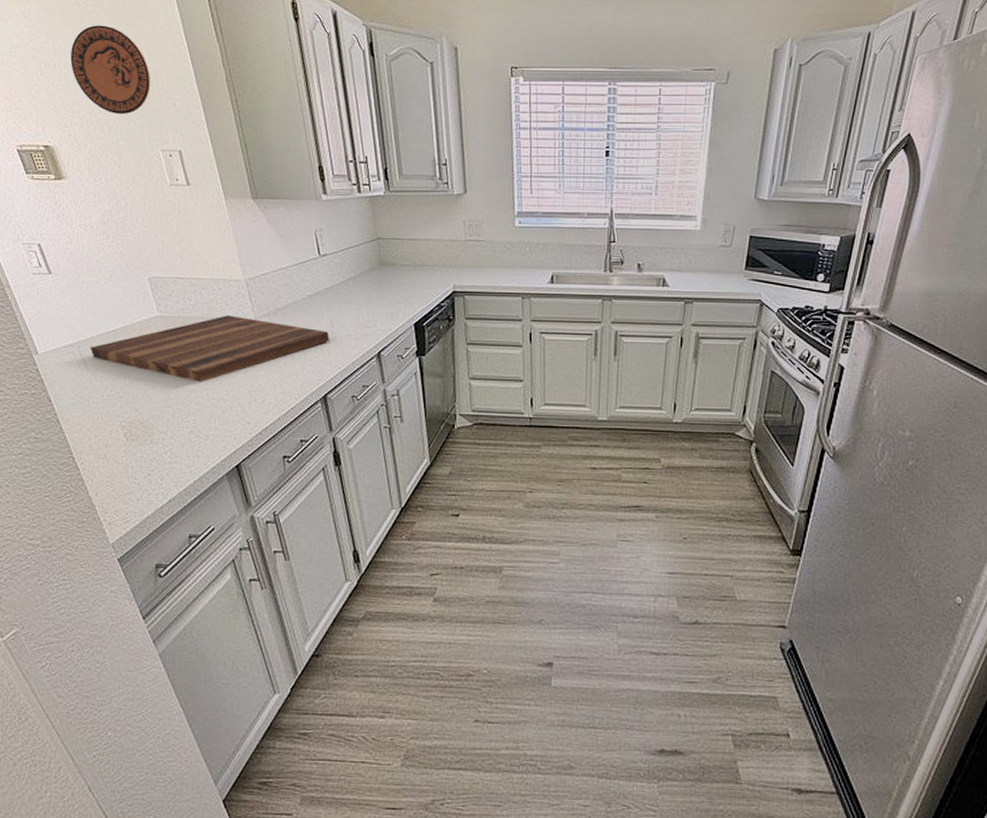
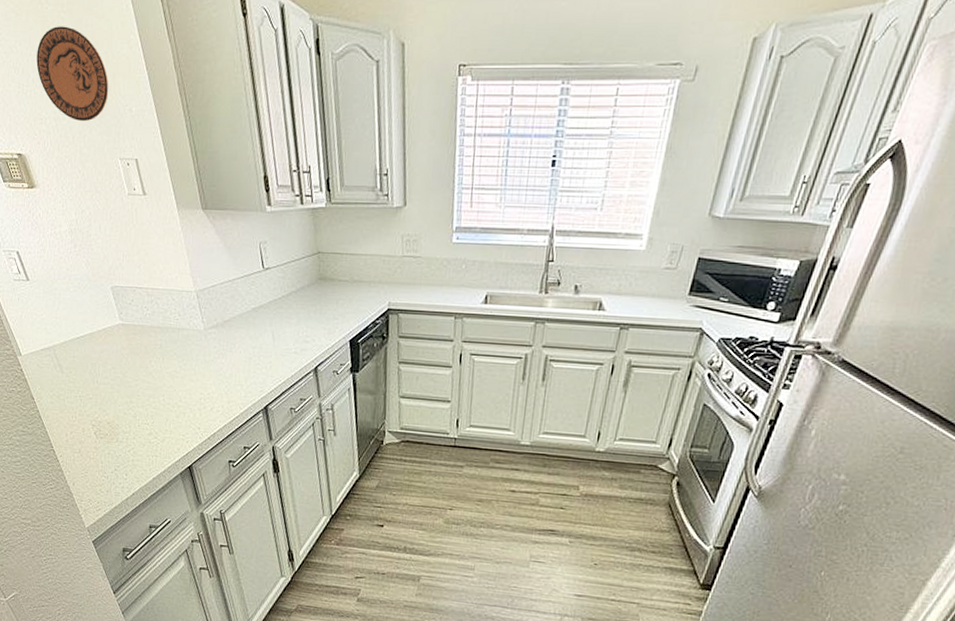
cutting board: present [89,315,330,382] -> none [63,325,271,388]

